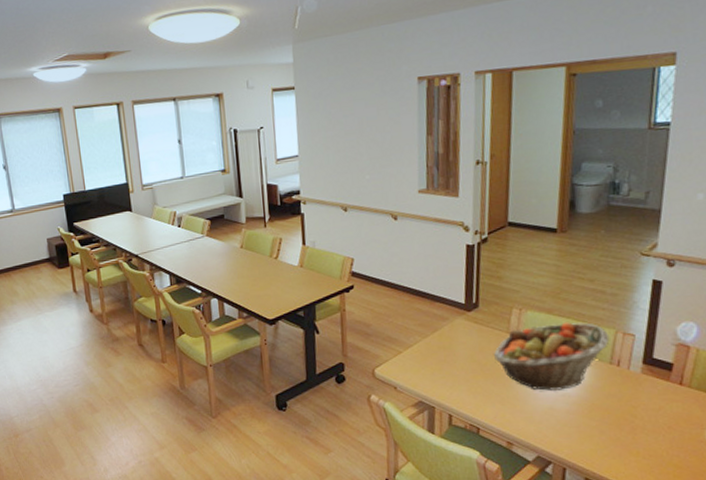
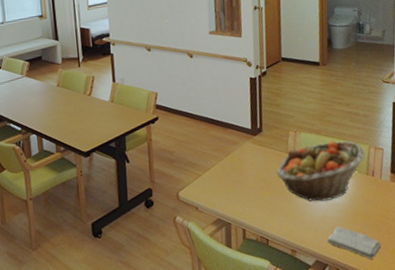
washcloth: none [552,421,623,461] -> present [327,226,381,259]

